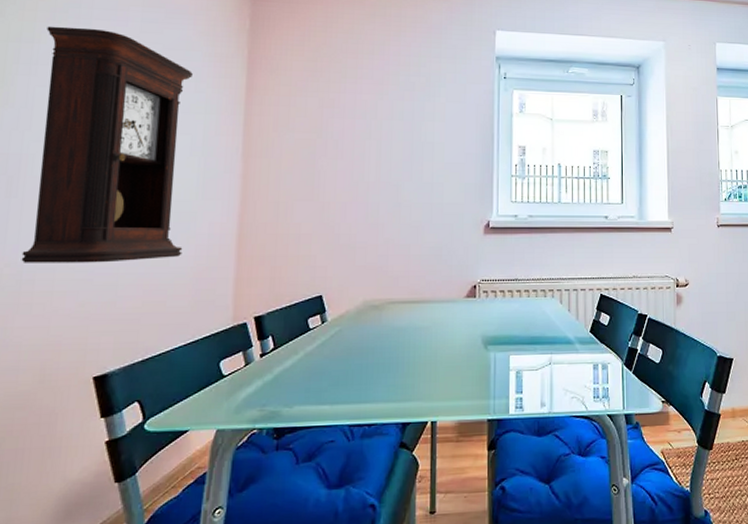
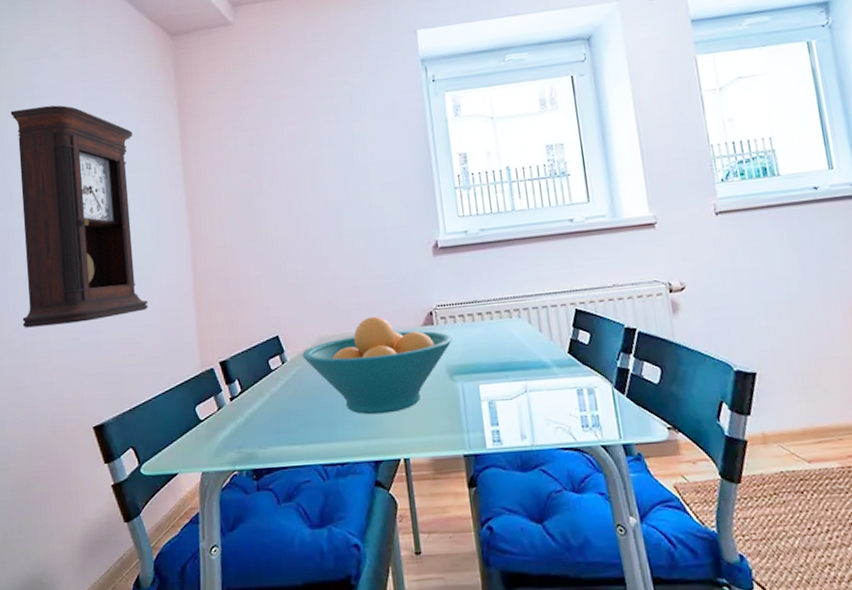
fruit bowl: none [344,285,491,378] -> present [302,316,452,415]

